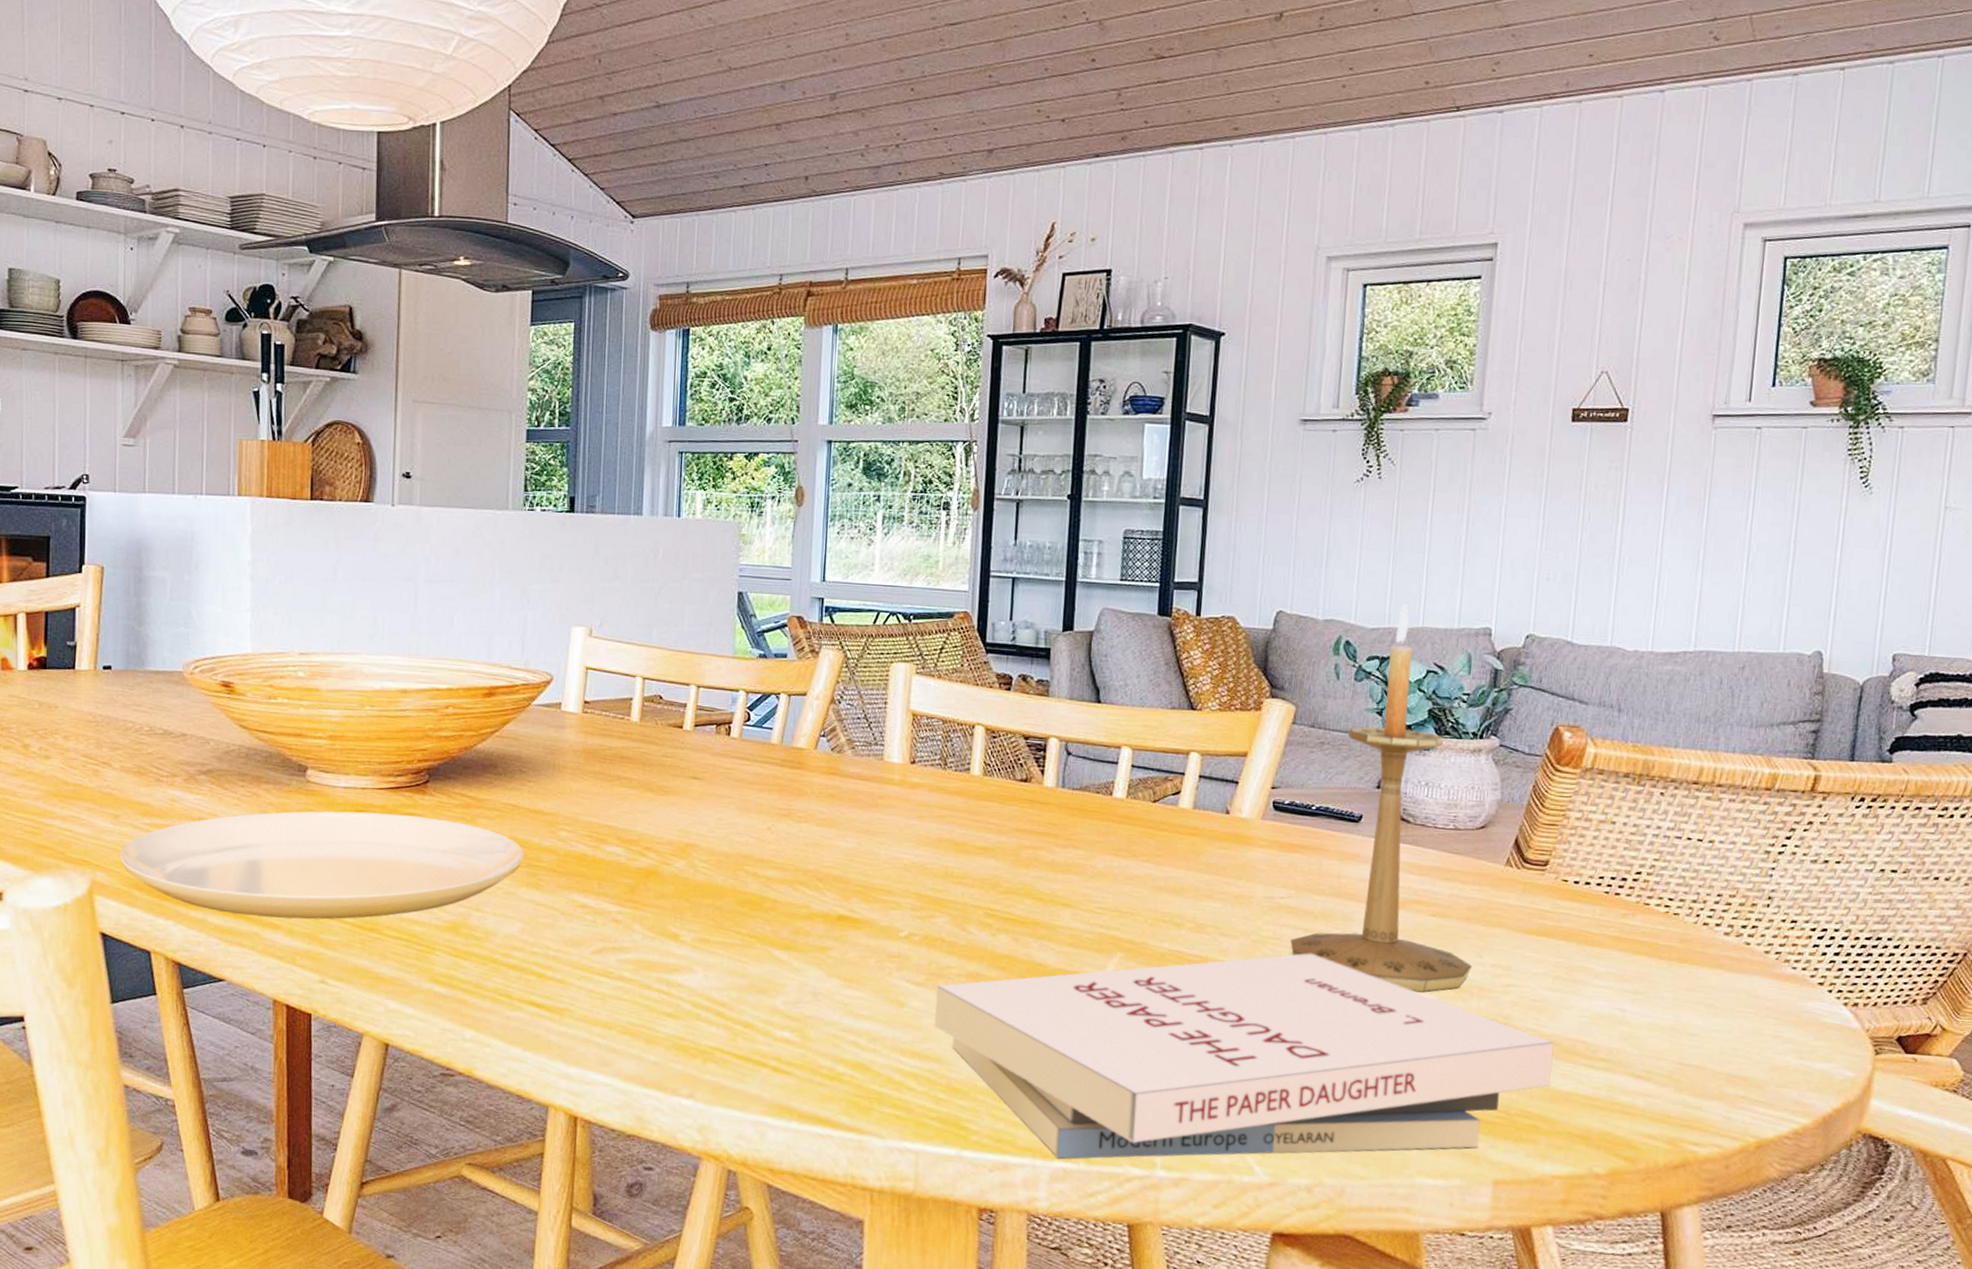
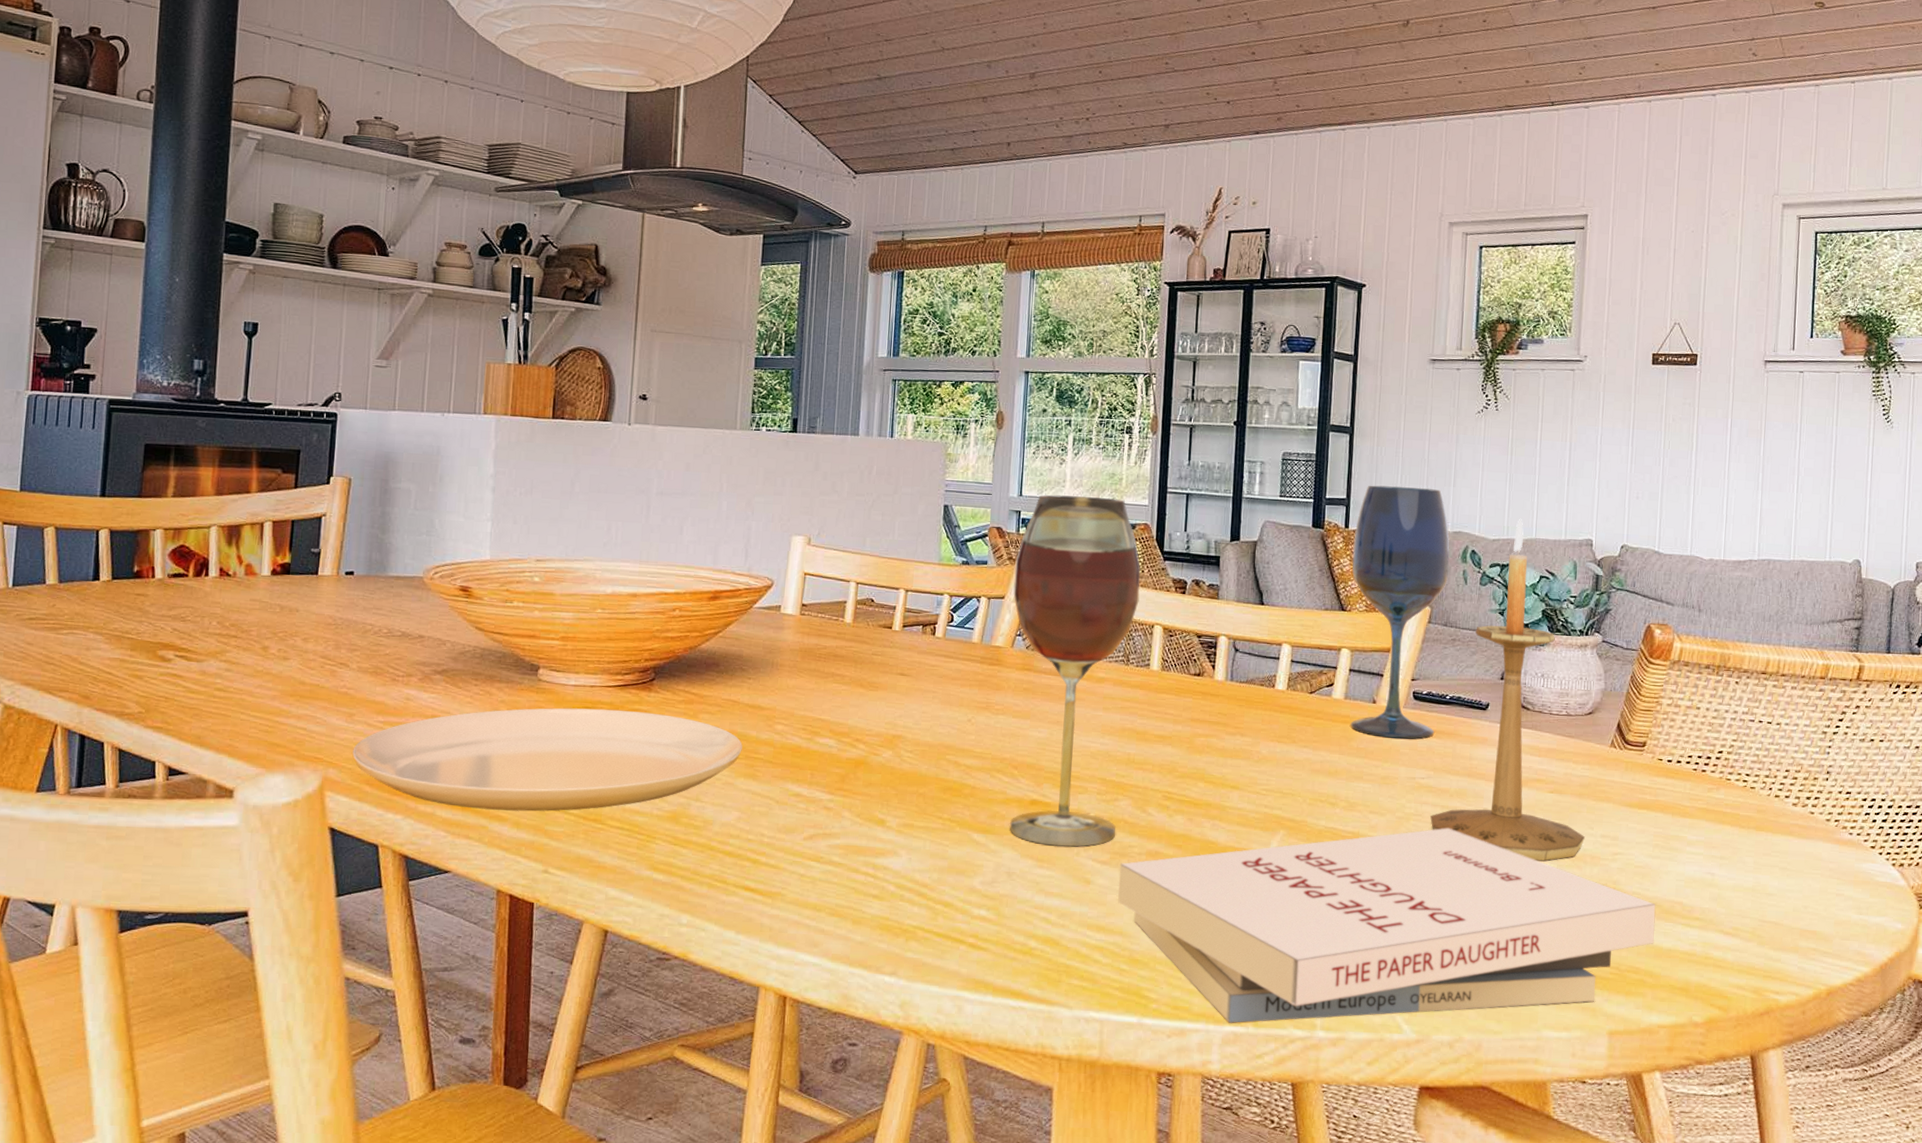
wineglass: none [815,579,960,967] -> present [1010,495,1141,847]
wineglass: none [1199,566,1320,854] -> present [1350,485,1450,739]

